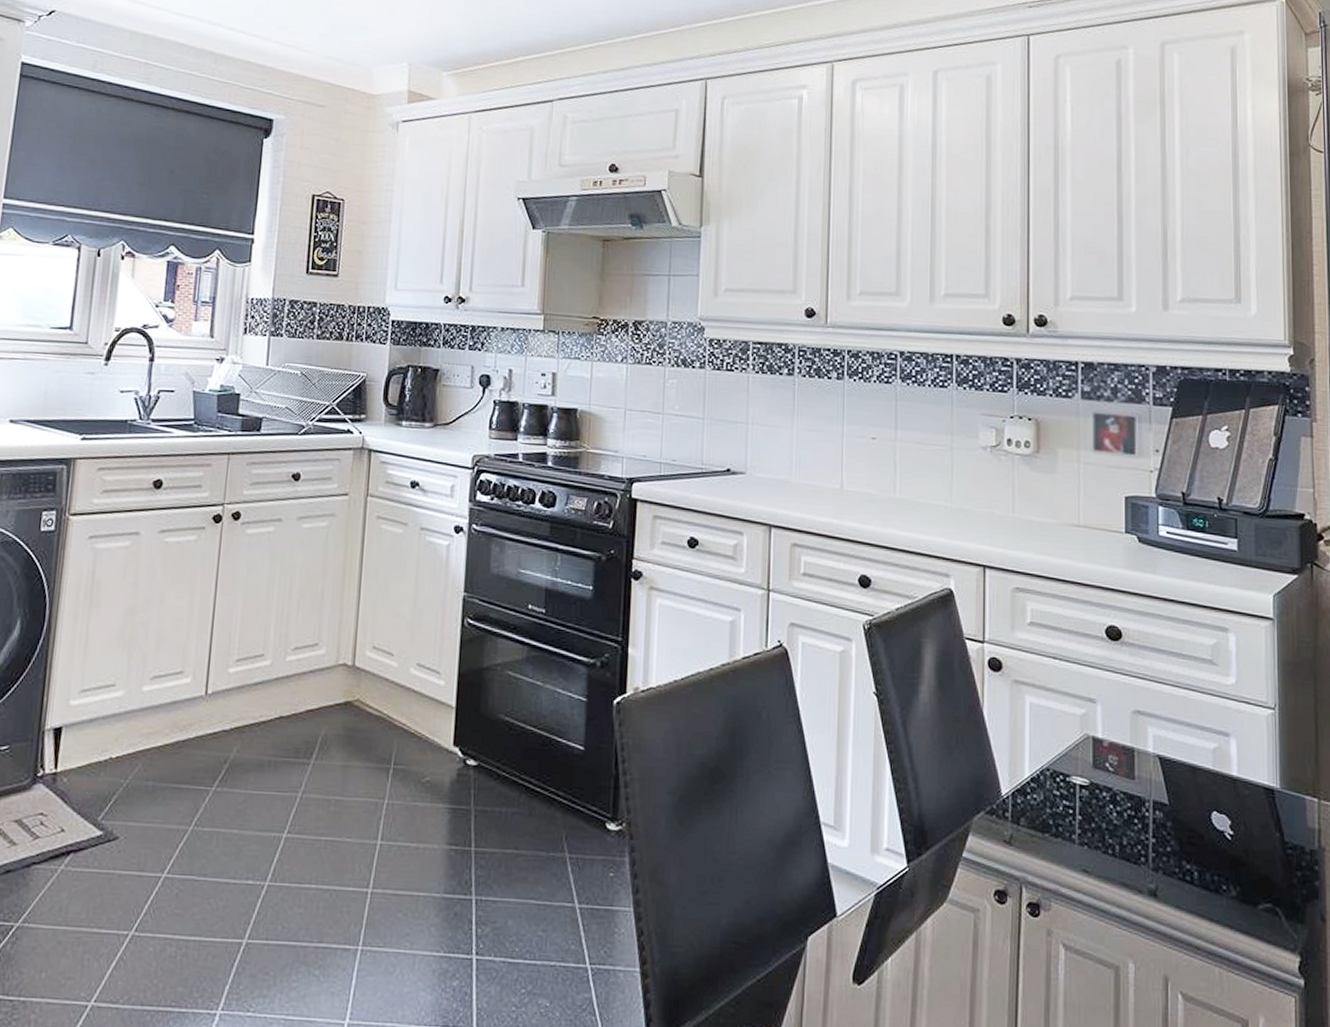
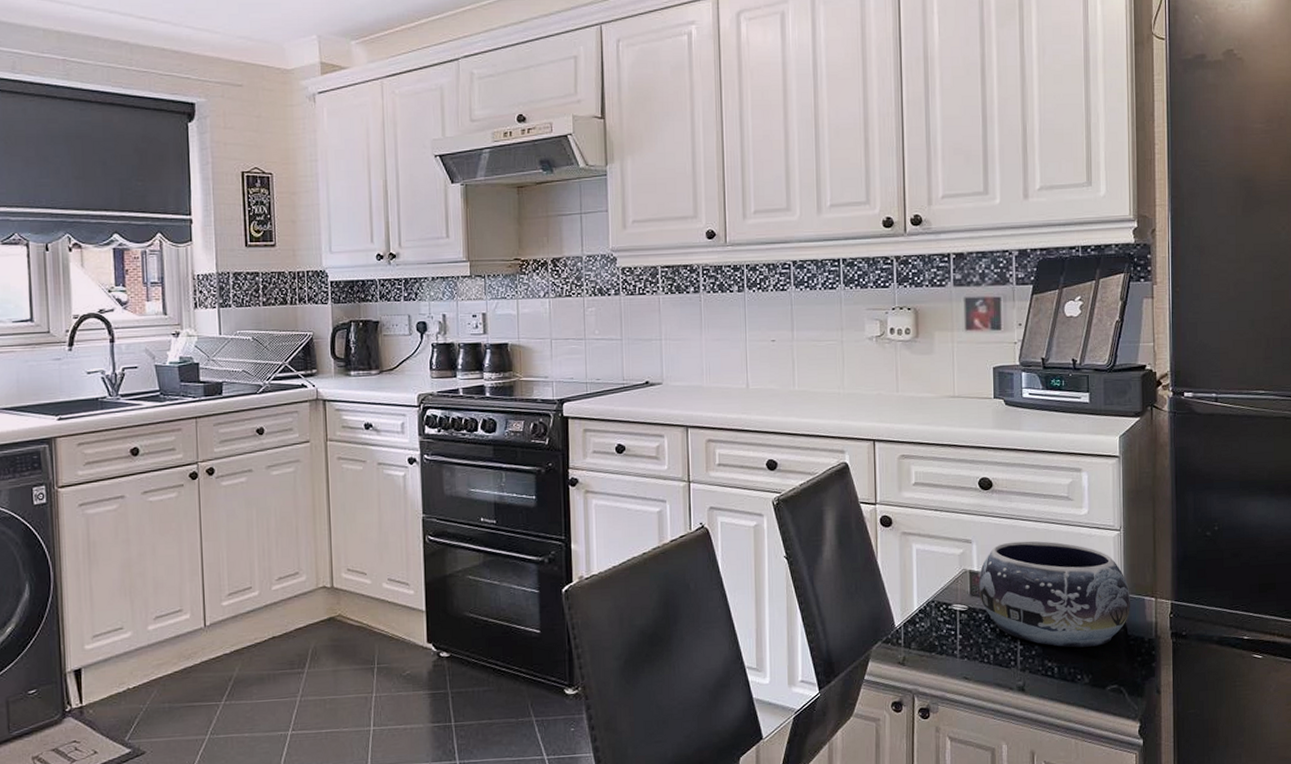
decorative bowl: none [1103,707,1288,851] -> present [978,541,1130,648]

